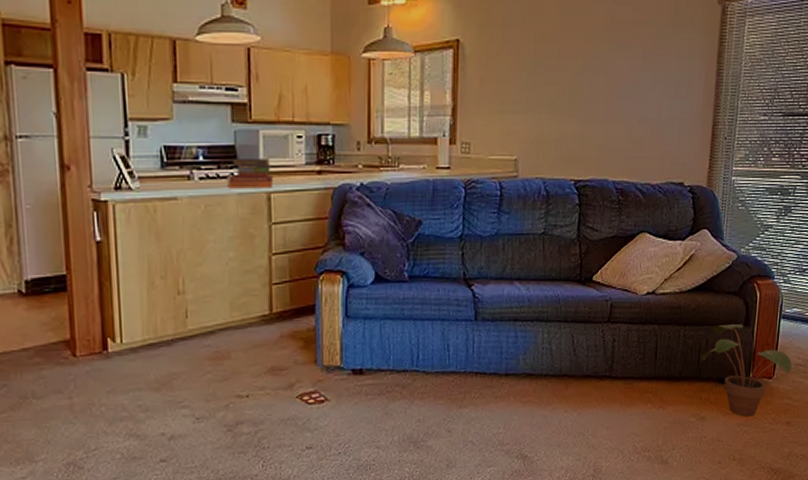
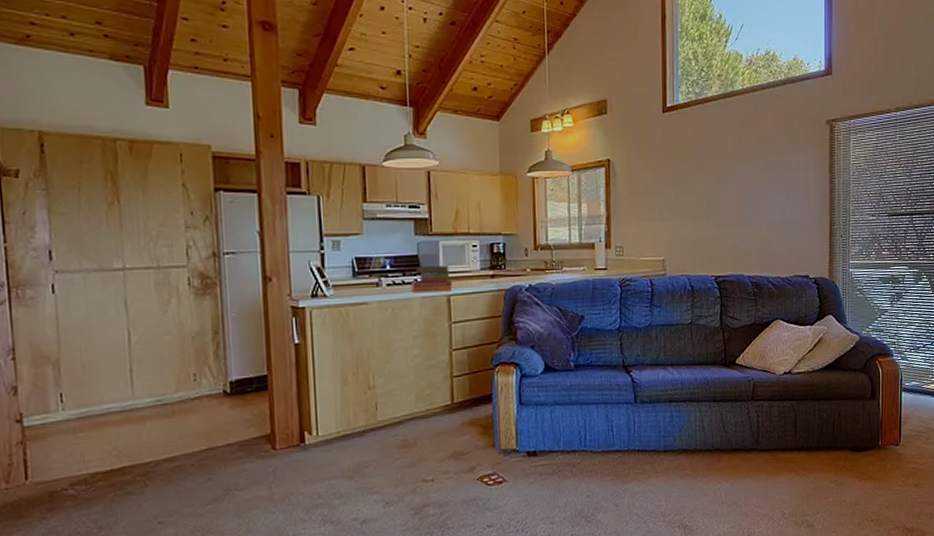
potted plant: present [700,323,797,417] -> none [834,397,920,481]

